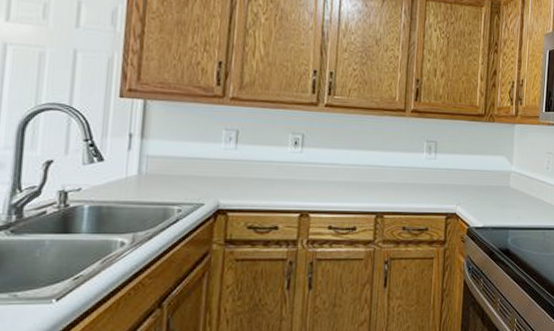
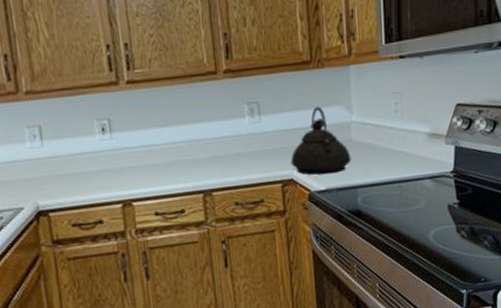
teakettle: none [456,154,507,213] -> present [290,106,351,174]

